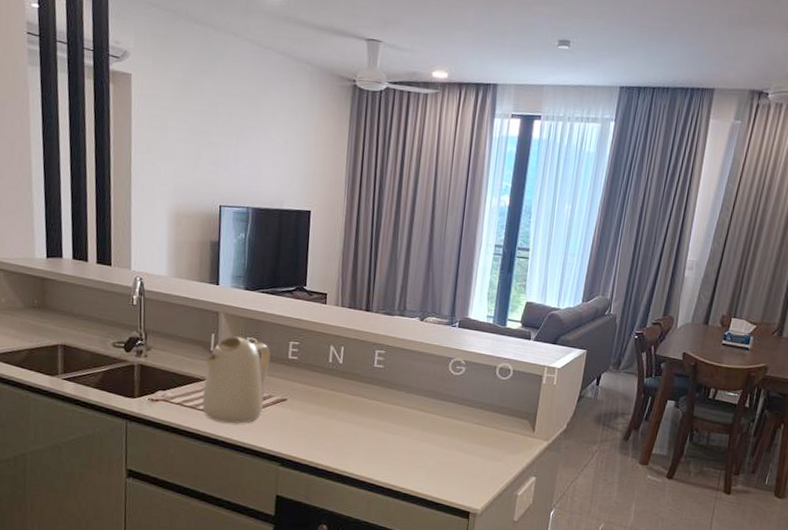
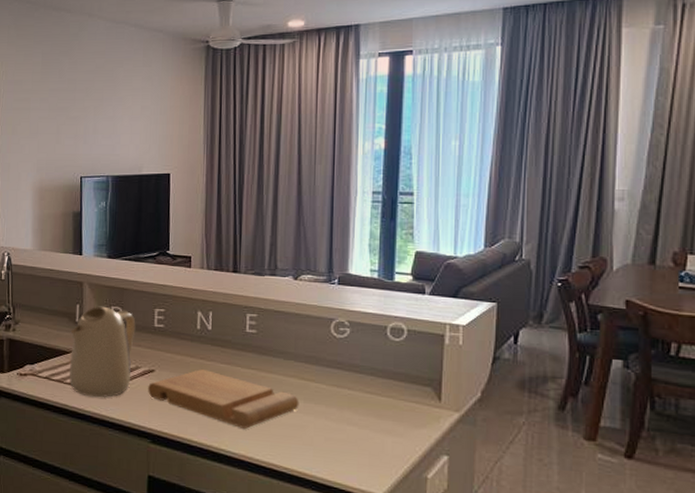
cutting board: none [279,399,417,454] -> present [148,368,299,429]

